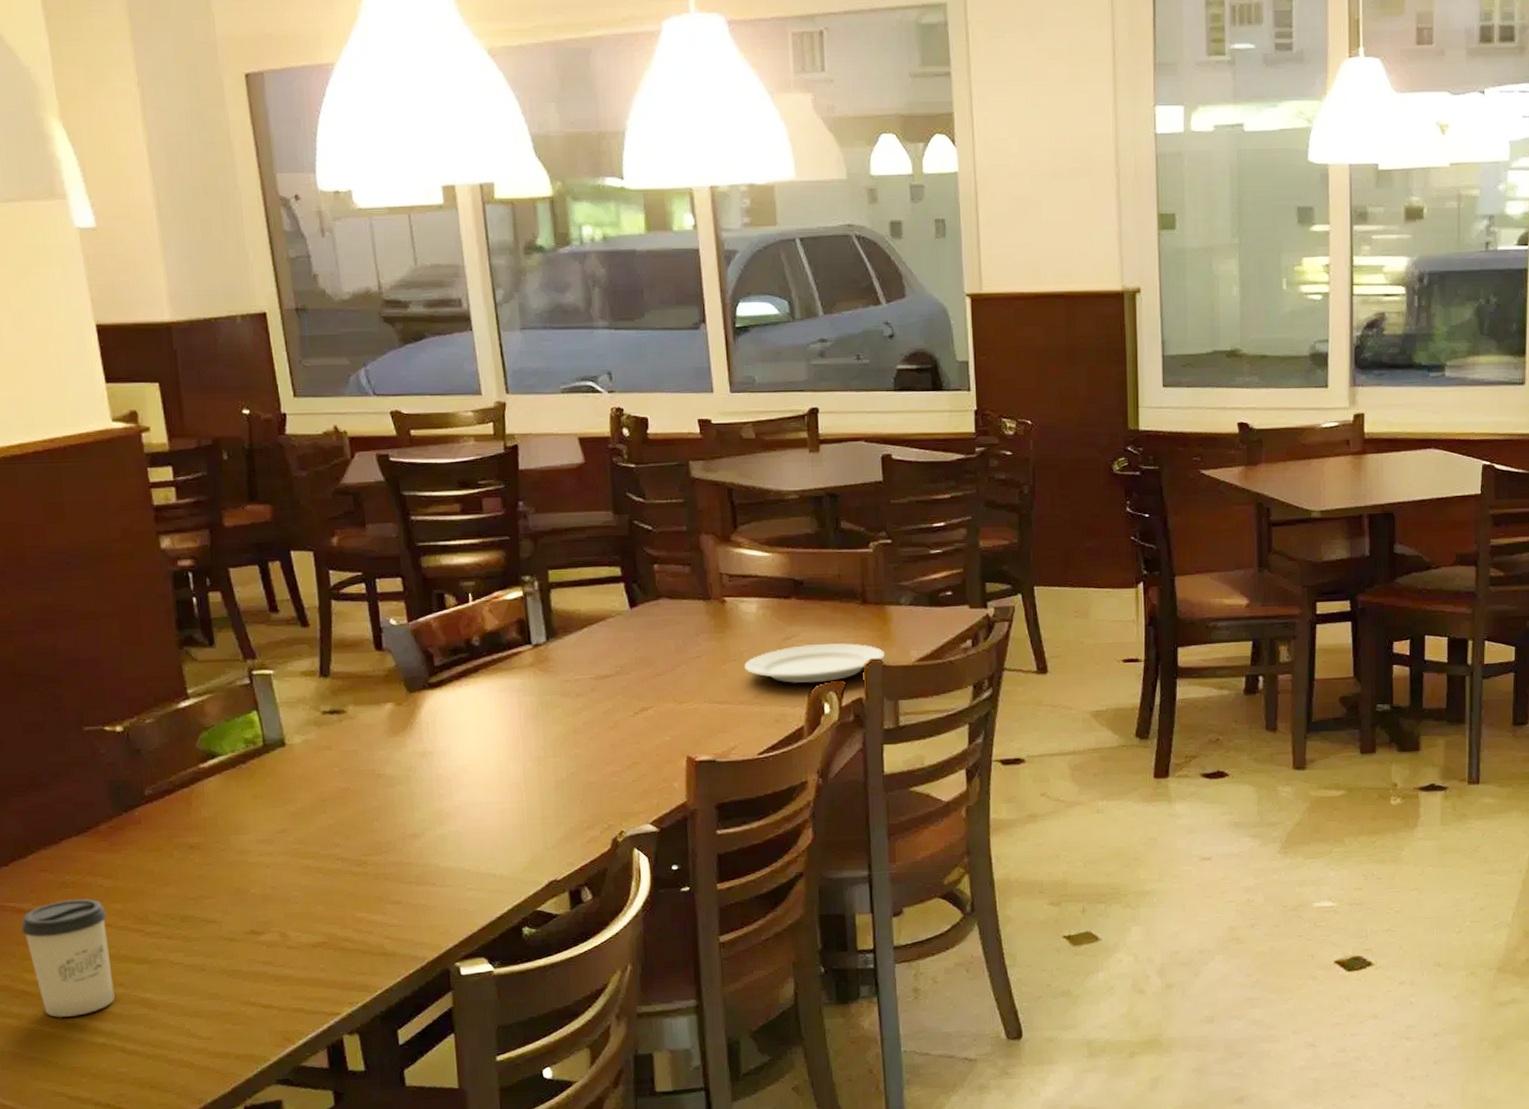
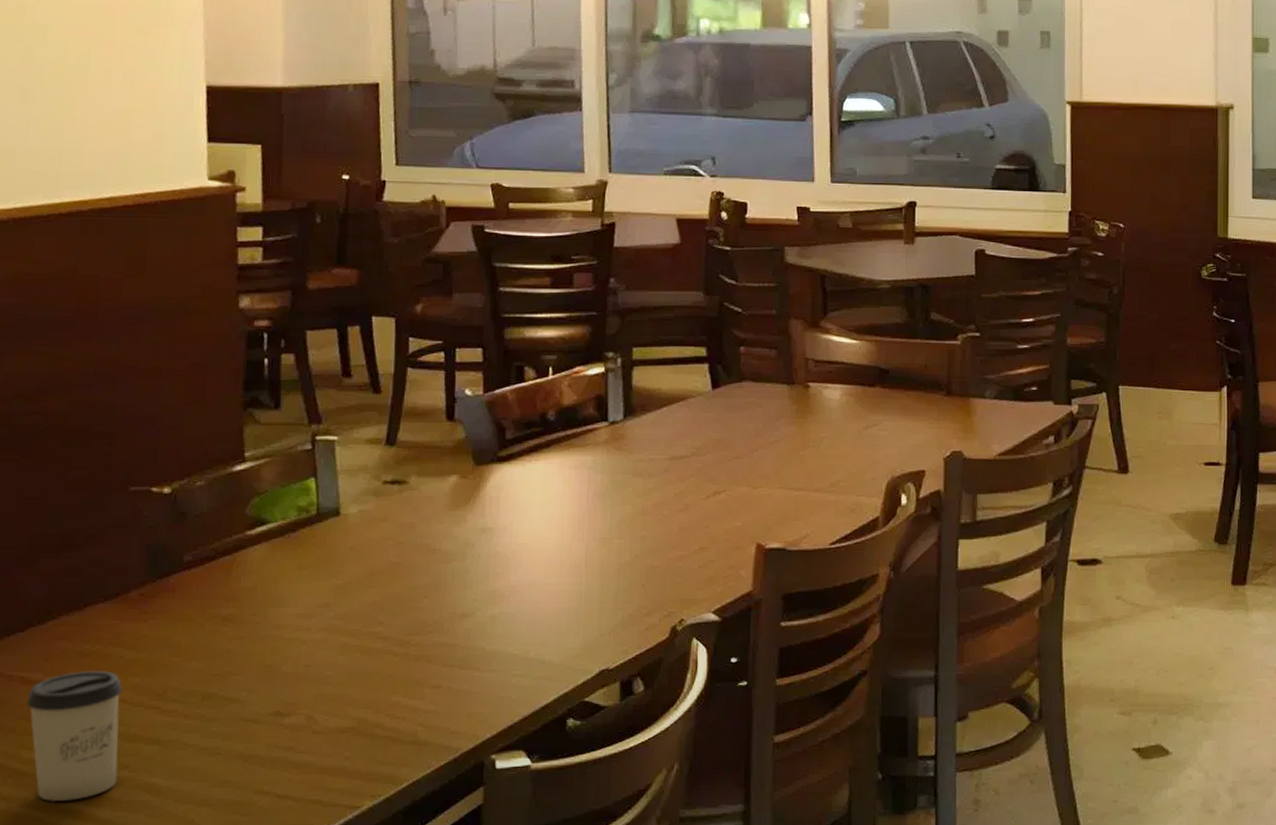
plate: present [744,643,886,684] -> none [823,433,967,473]

